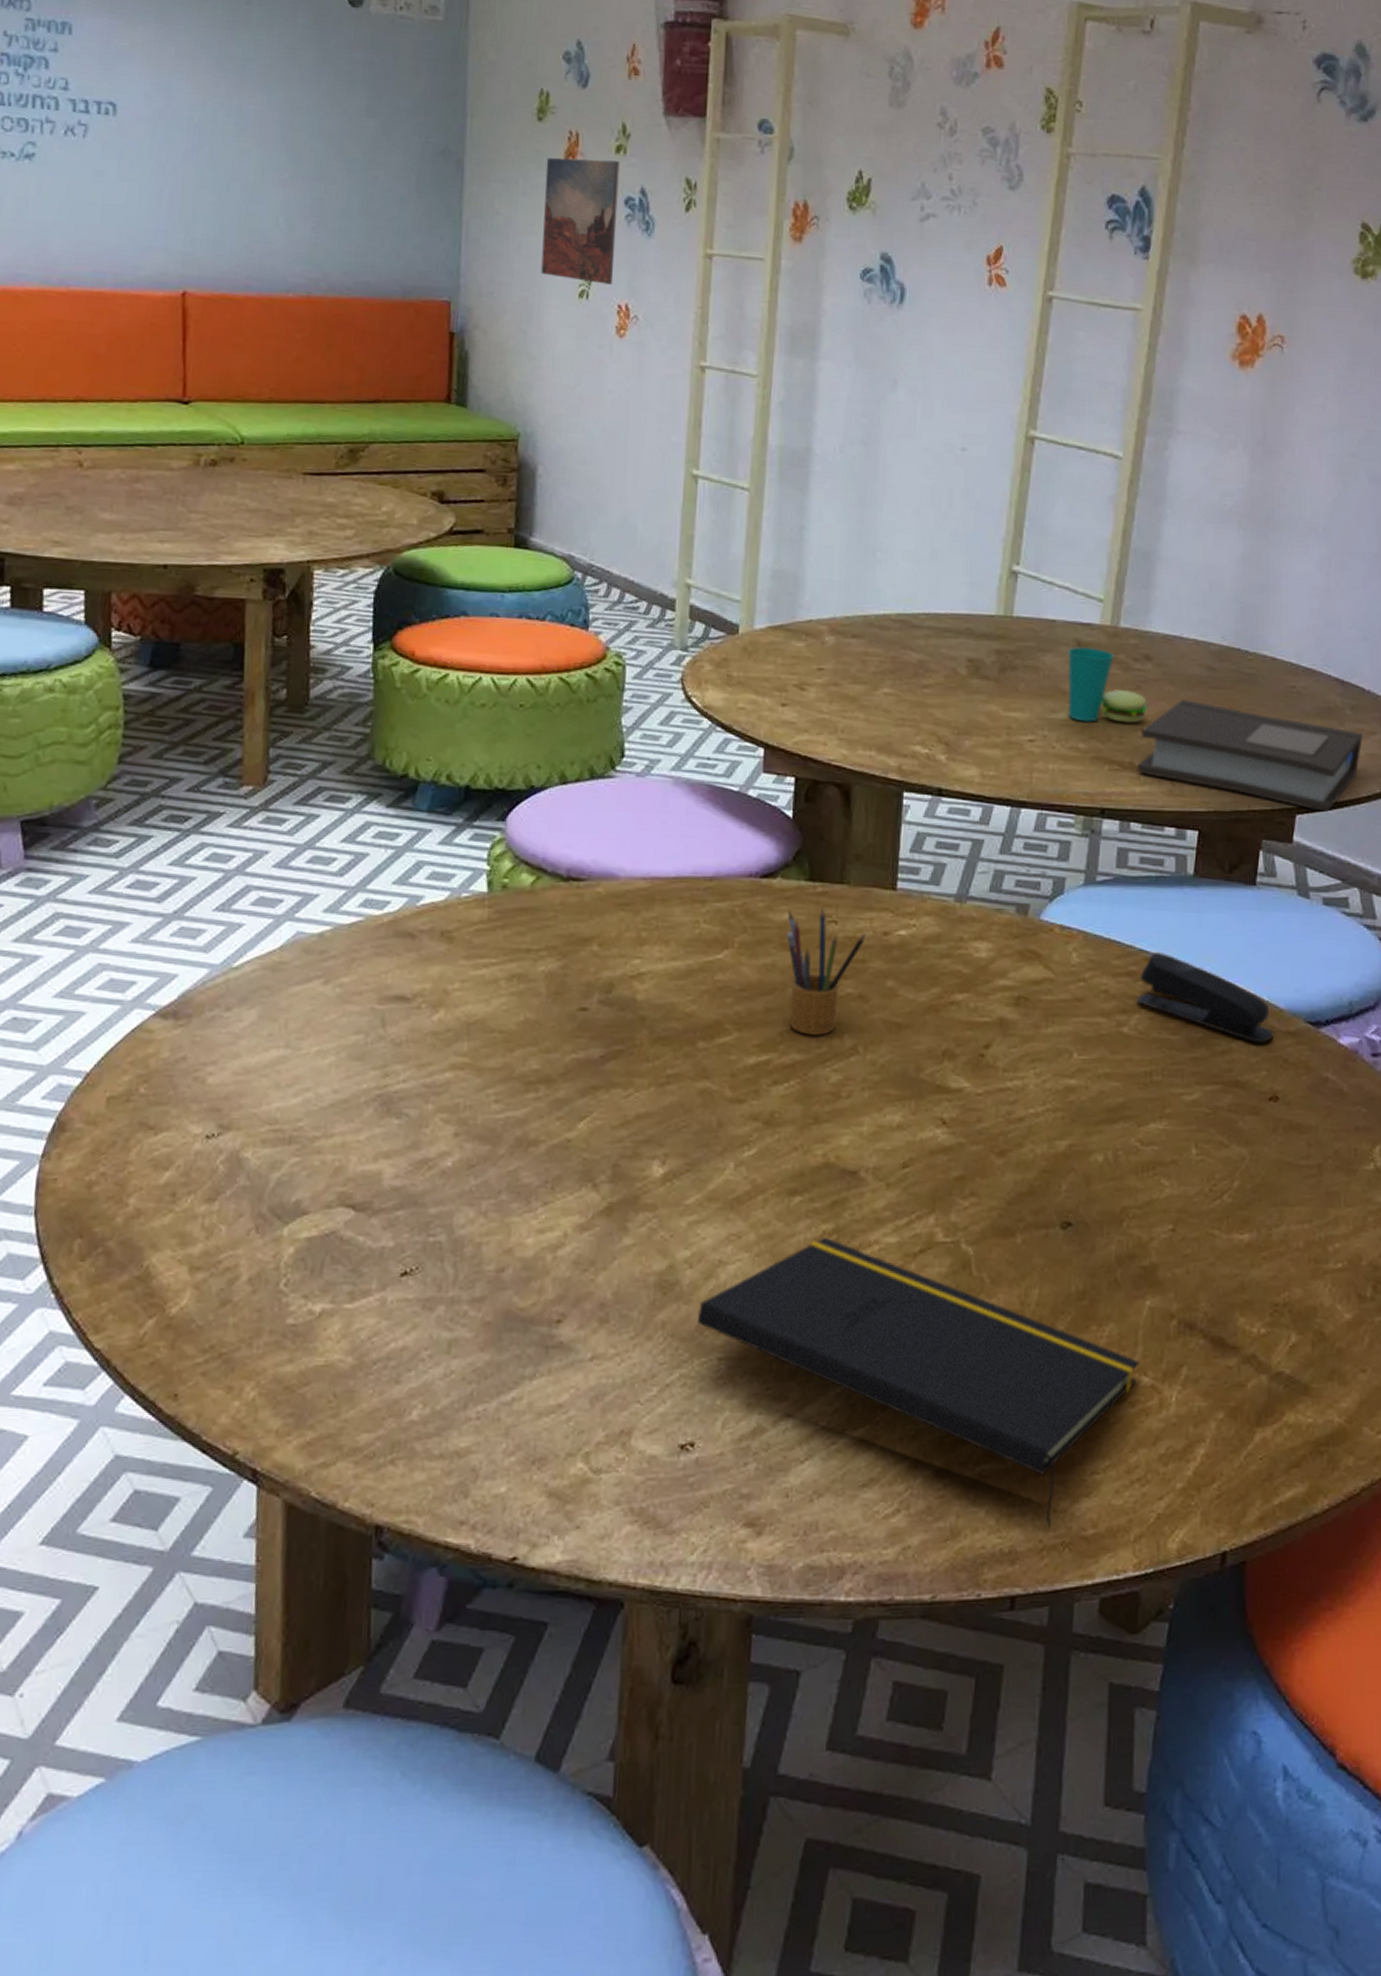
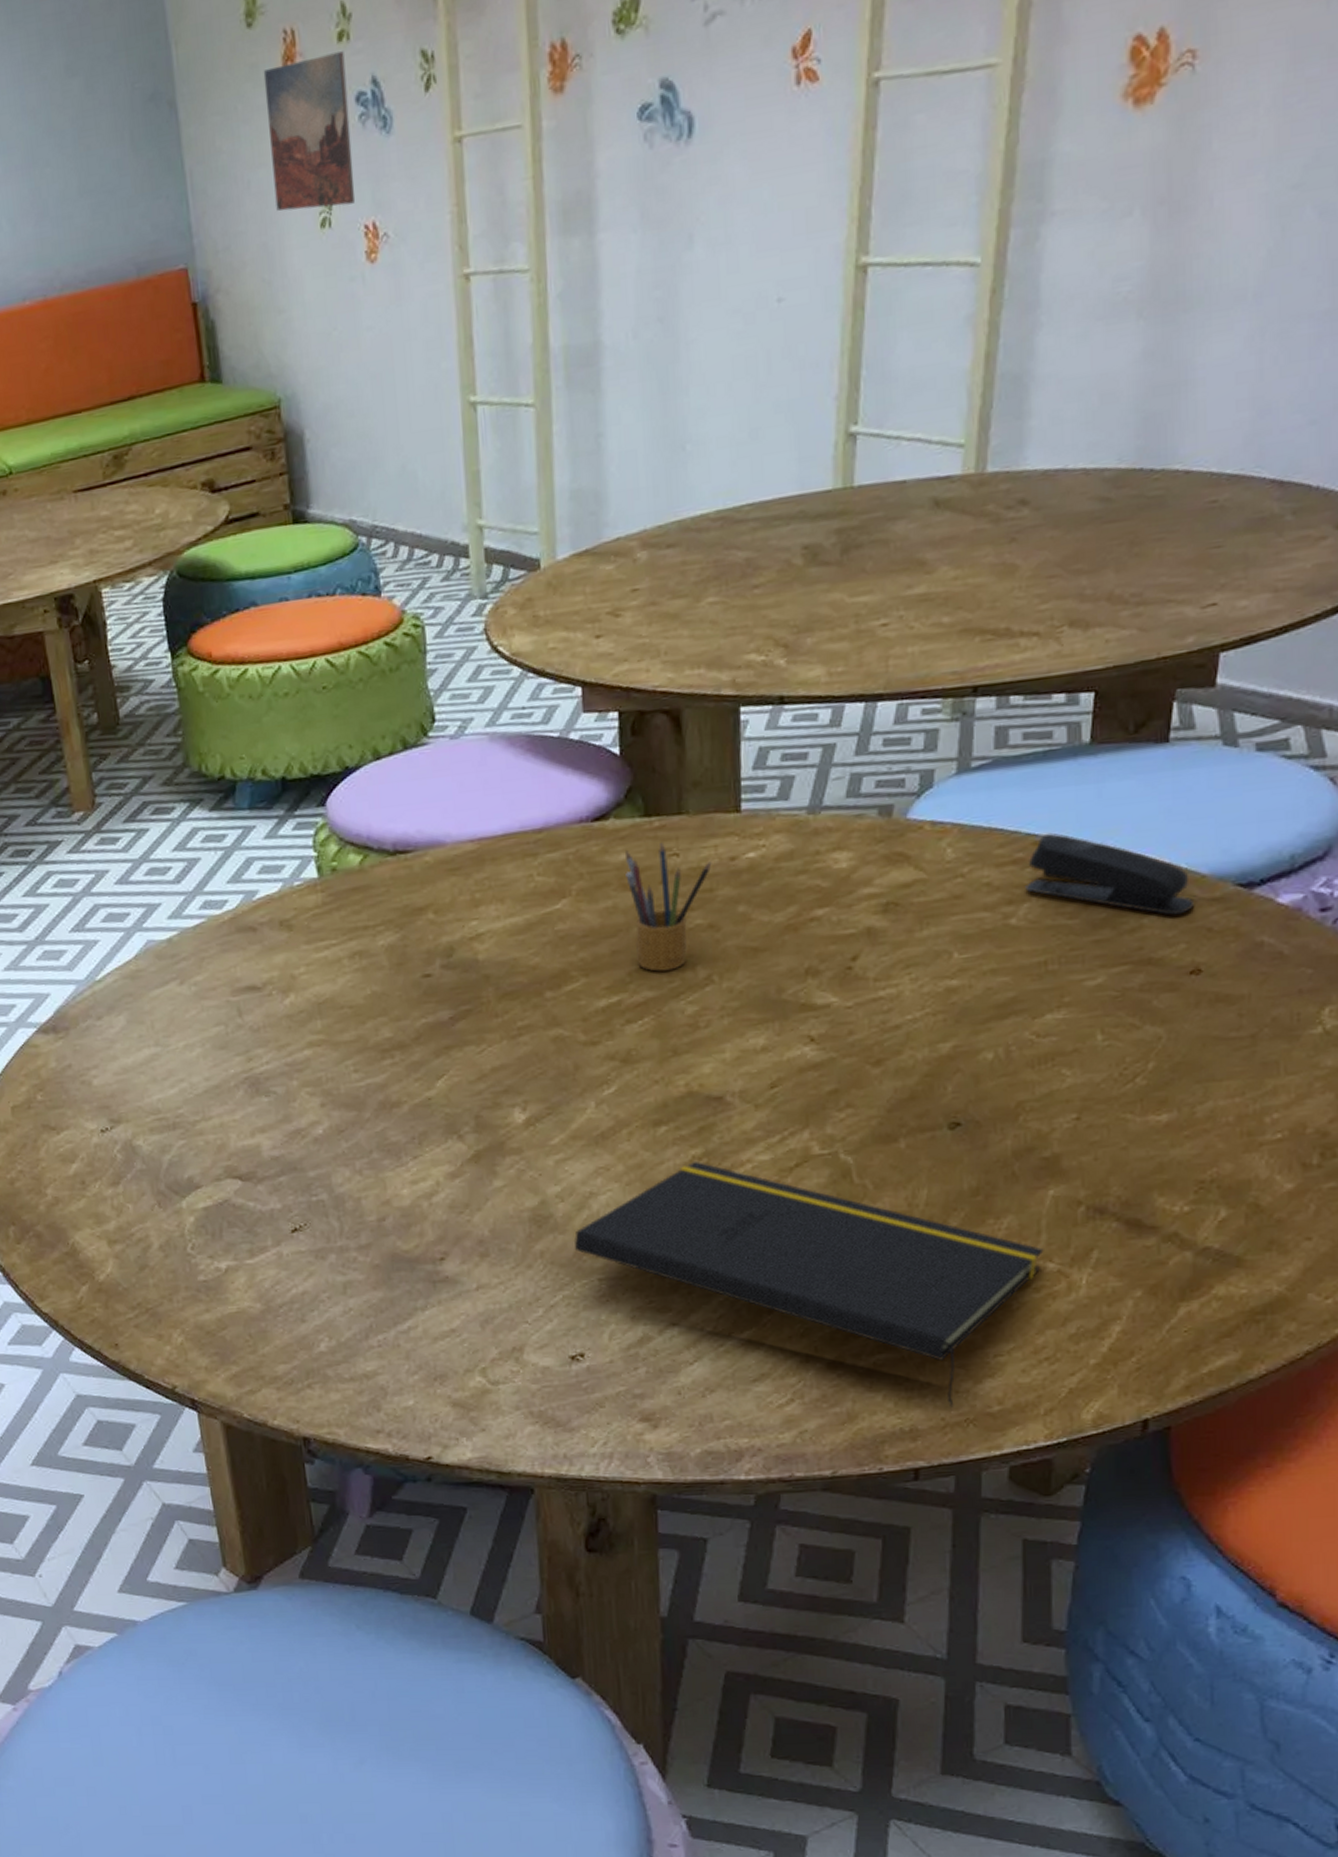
cup: present [1067,646,1148,723] -> none [923,503,1026,593]
book: present [1137,699,1363,813] -> none [1015,539,1309,645]

